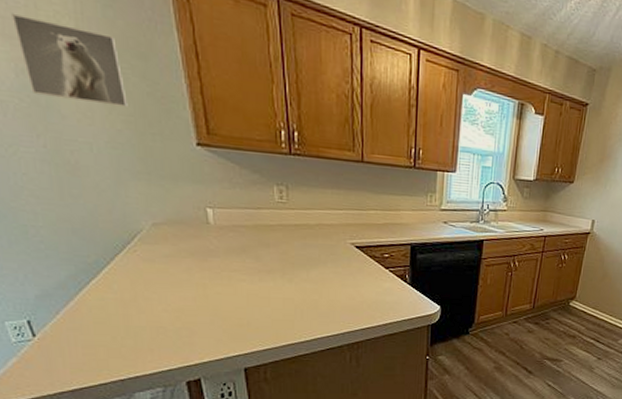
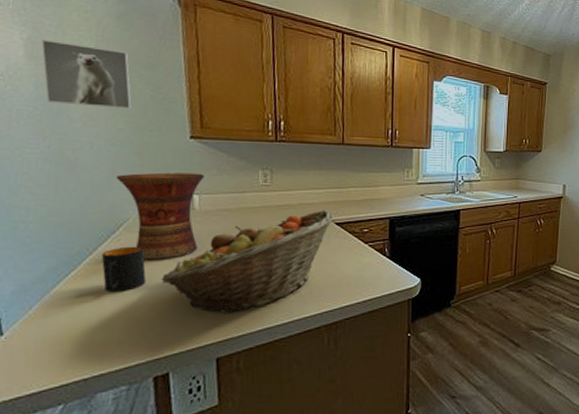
mug: none [119,258,167,303] -> present [101,246,146,293]
vase: none [122,181,217,274] -> present [116,172,205,261]
fruit basket: none [183,232,354,329] -> present [161,210,334,314]

